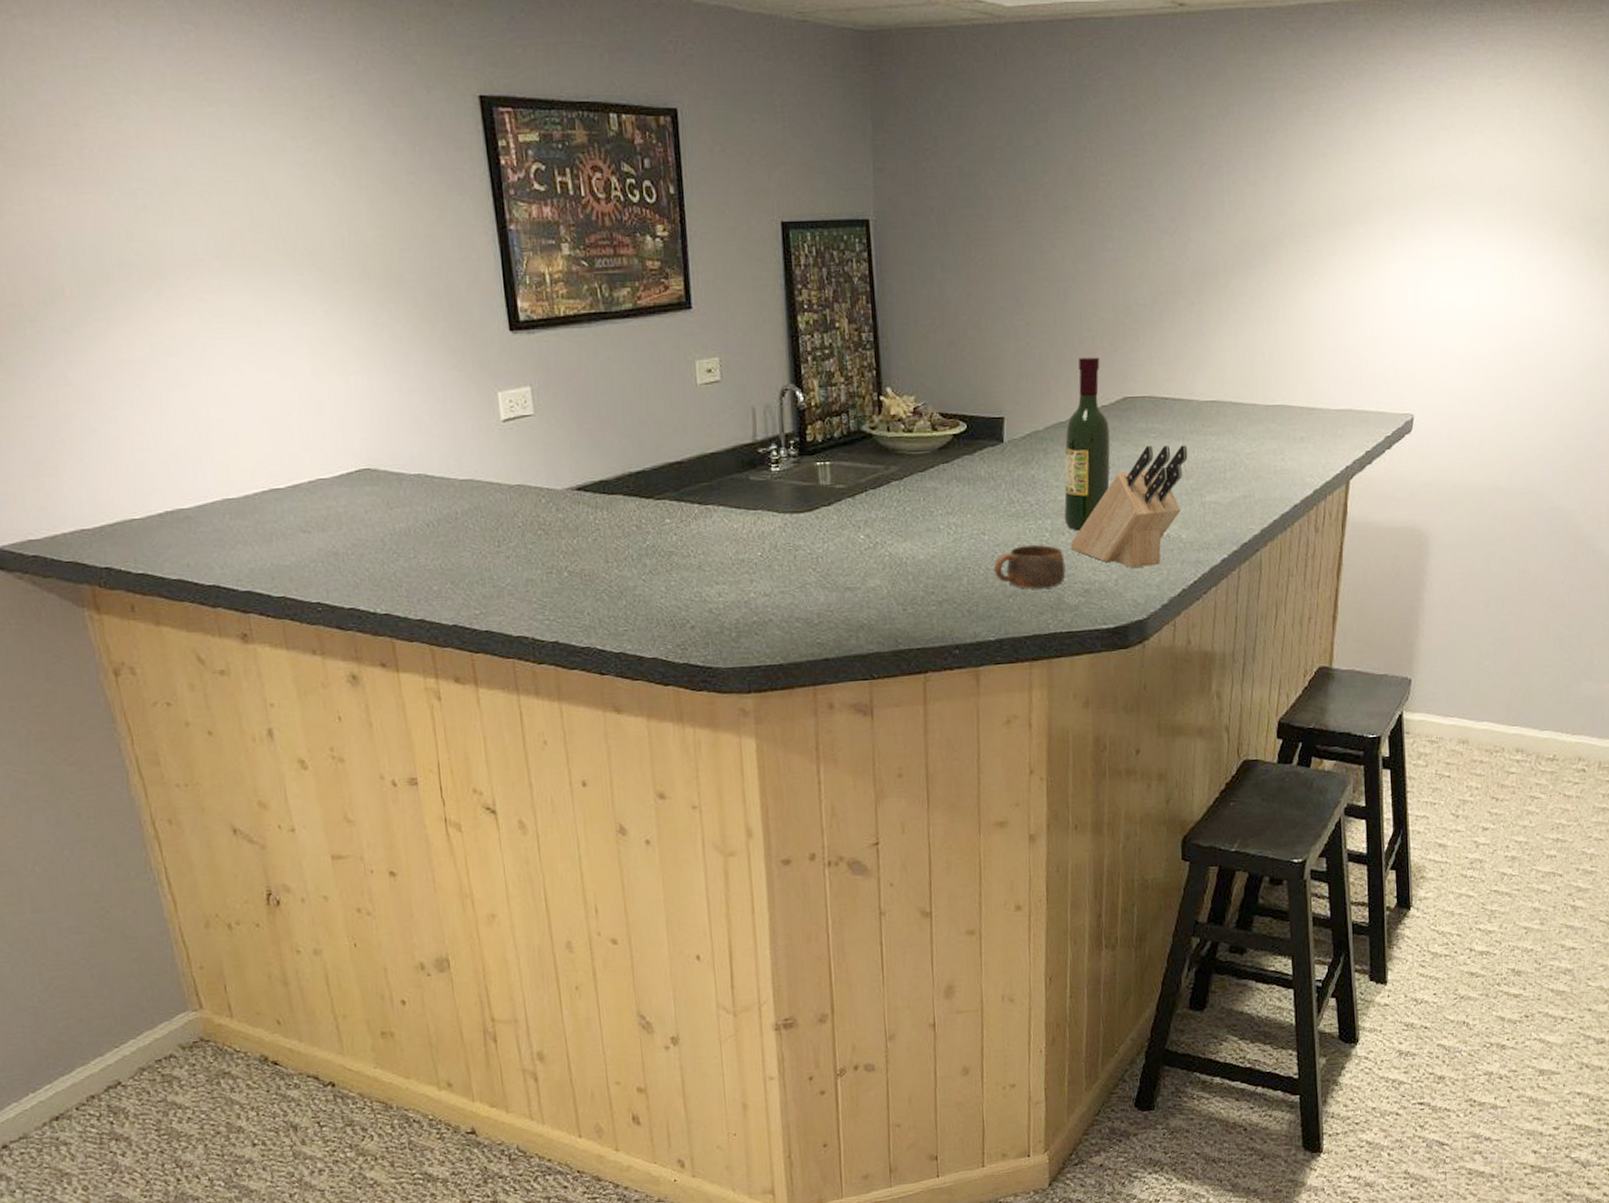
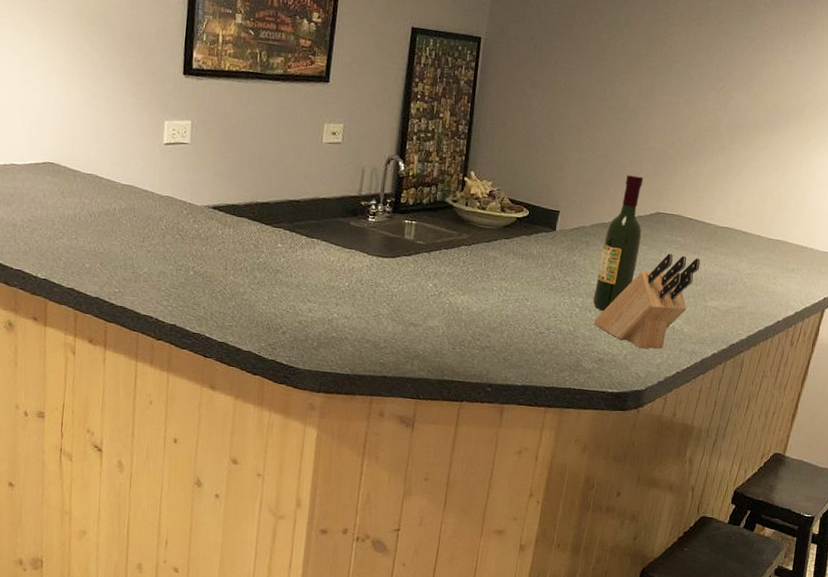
cup: present [993,545,1066,589] -> none [529,315,588,352]

